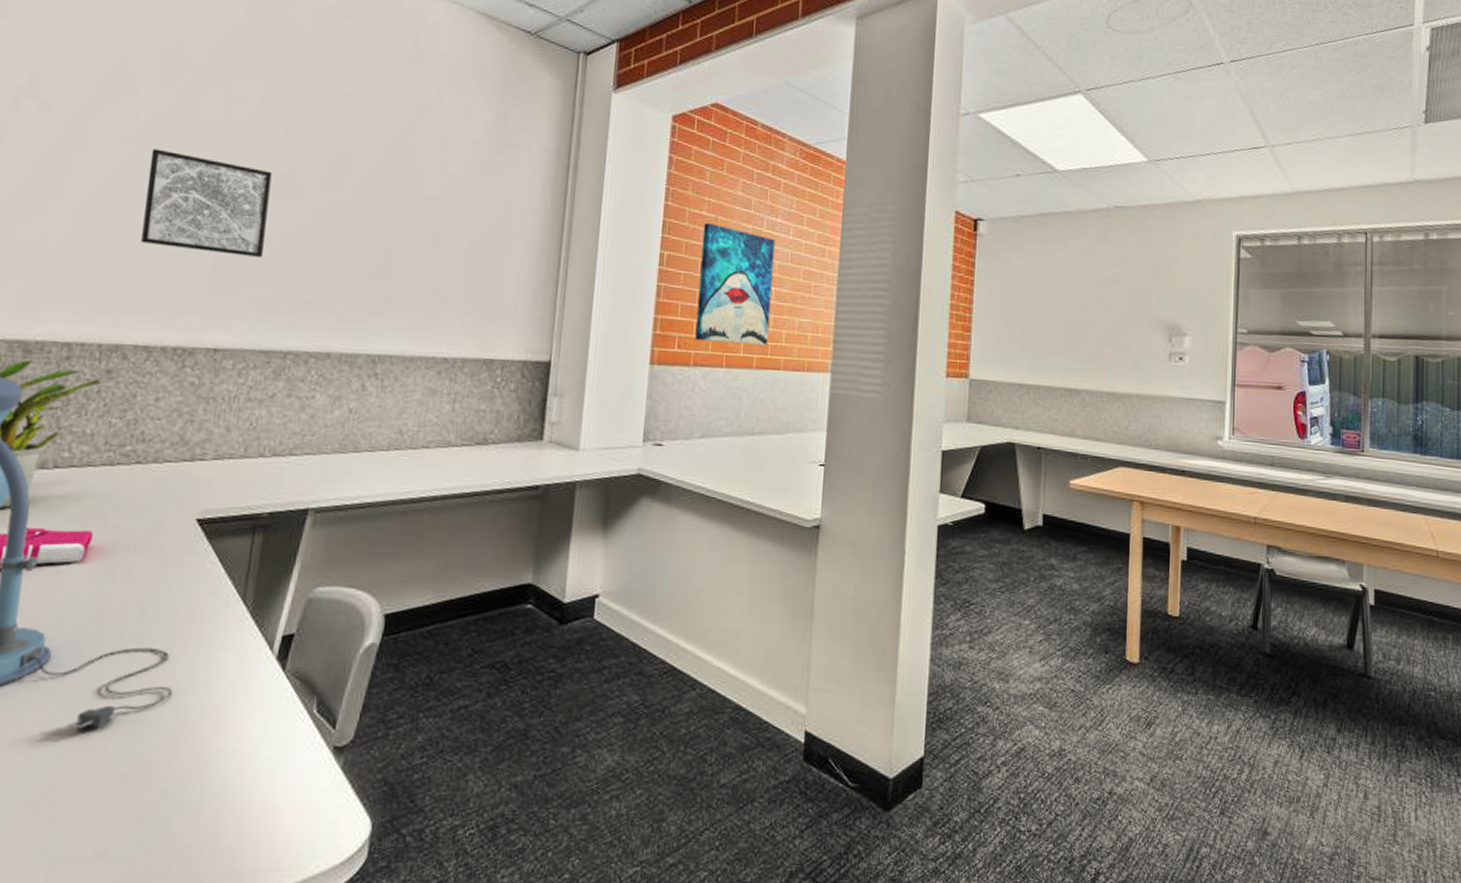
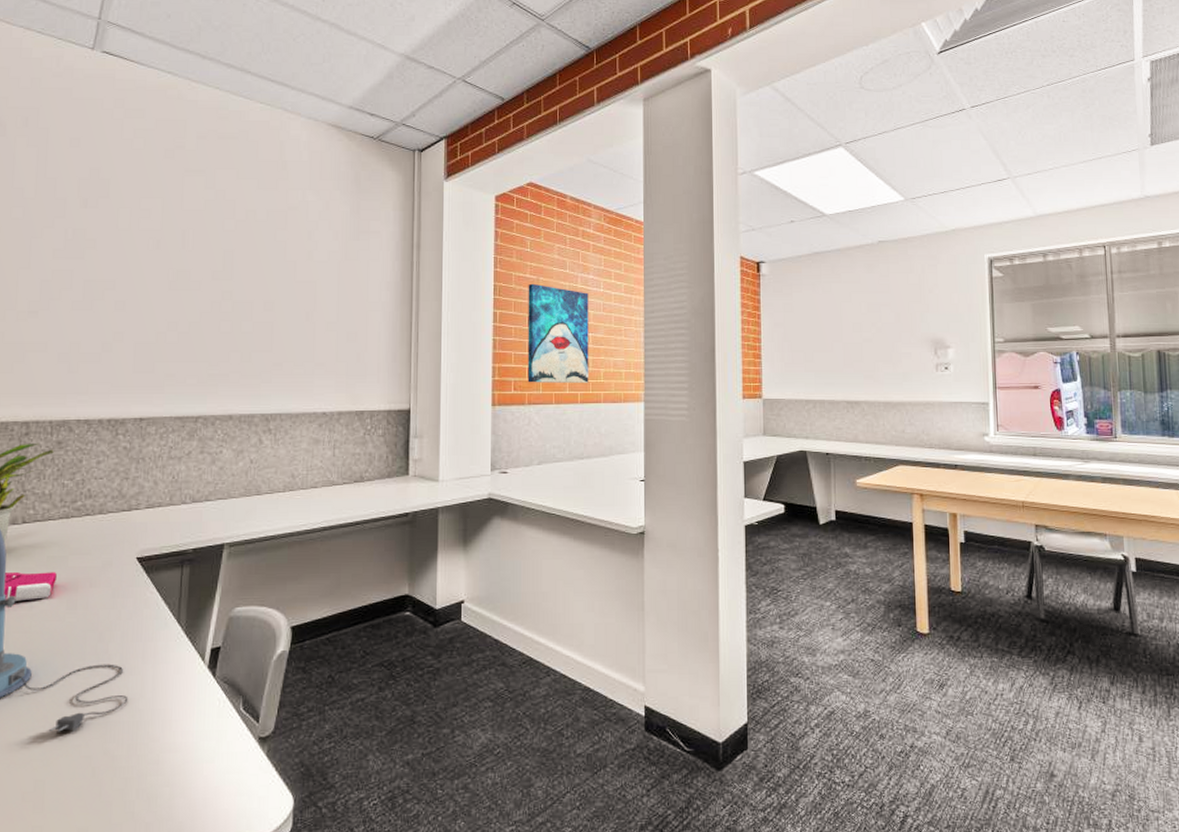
wall art: present [141,148,272,257] -> none [76,259,175,341]

